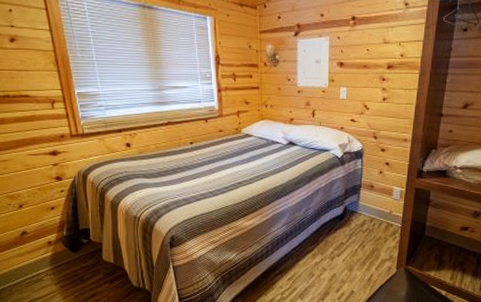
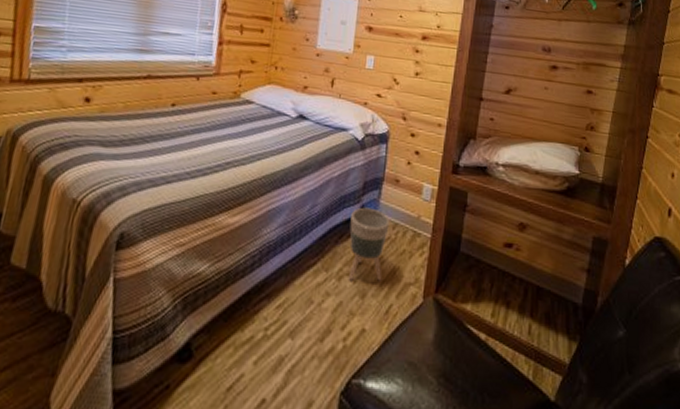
planter: none [337,208,368,260] -> present [348,207,390,281]

